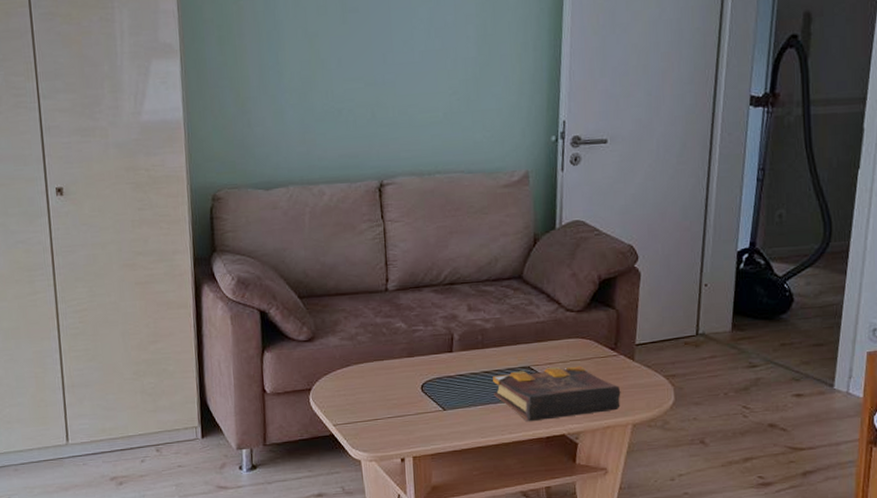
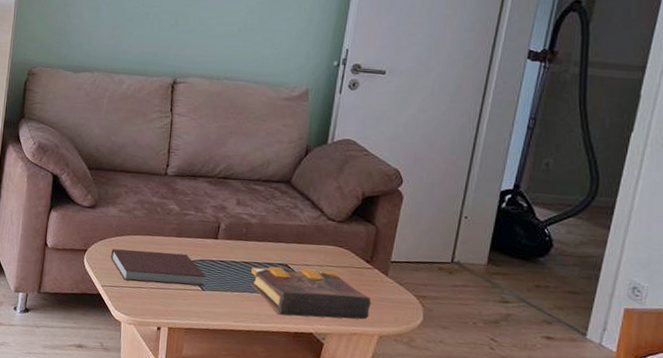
notebook: none [338,374,446,415] -> present [111,249,206,286]

